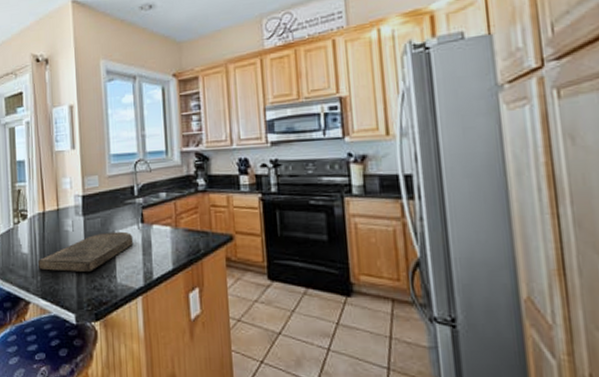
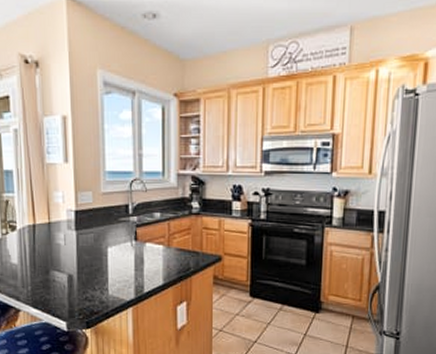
cutting board: present [38,231,134,273] -> none [29,247,126,285]

